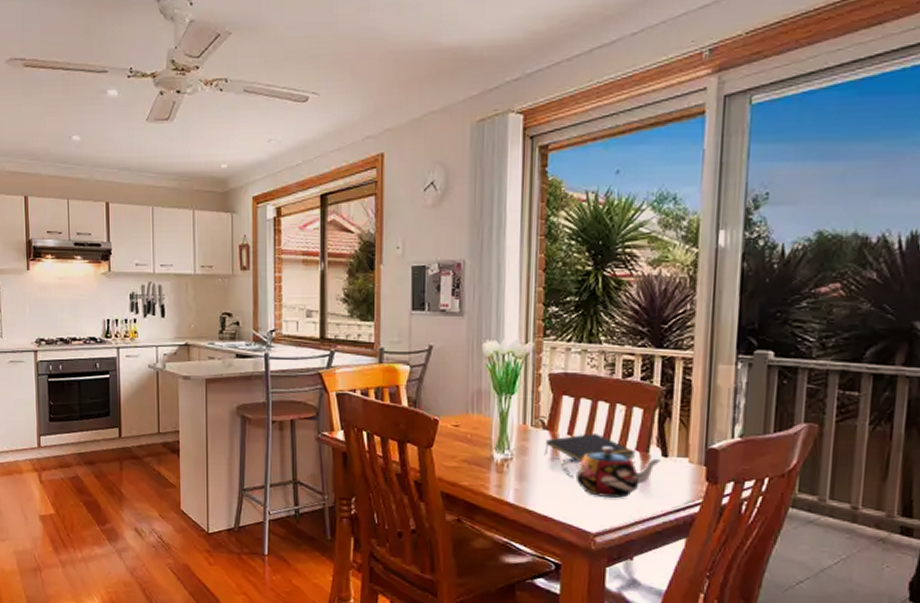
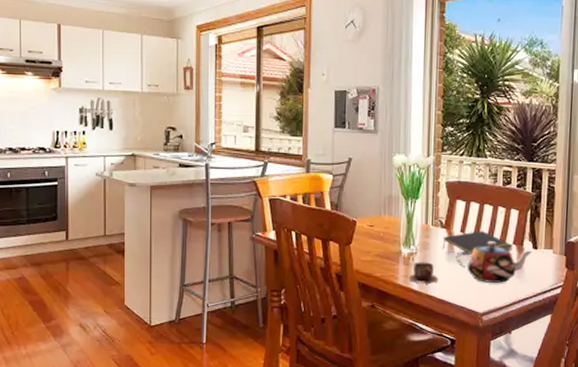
cup: none [503,469,540,497] -> present [409,262,438,284]

